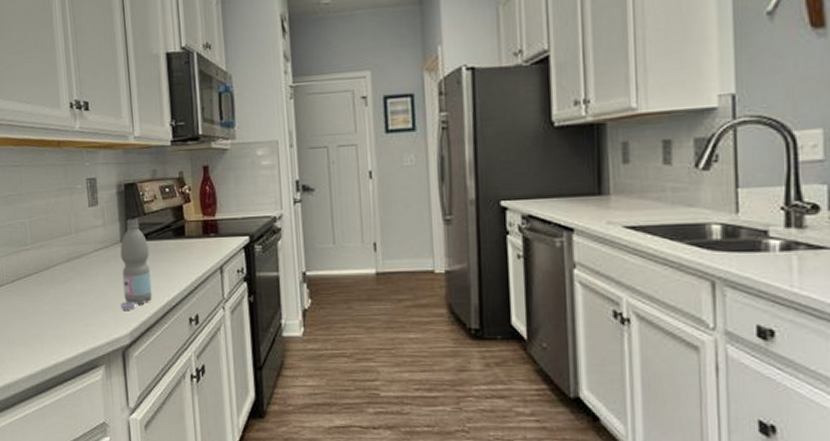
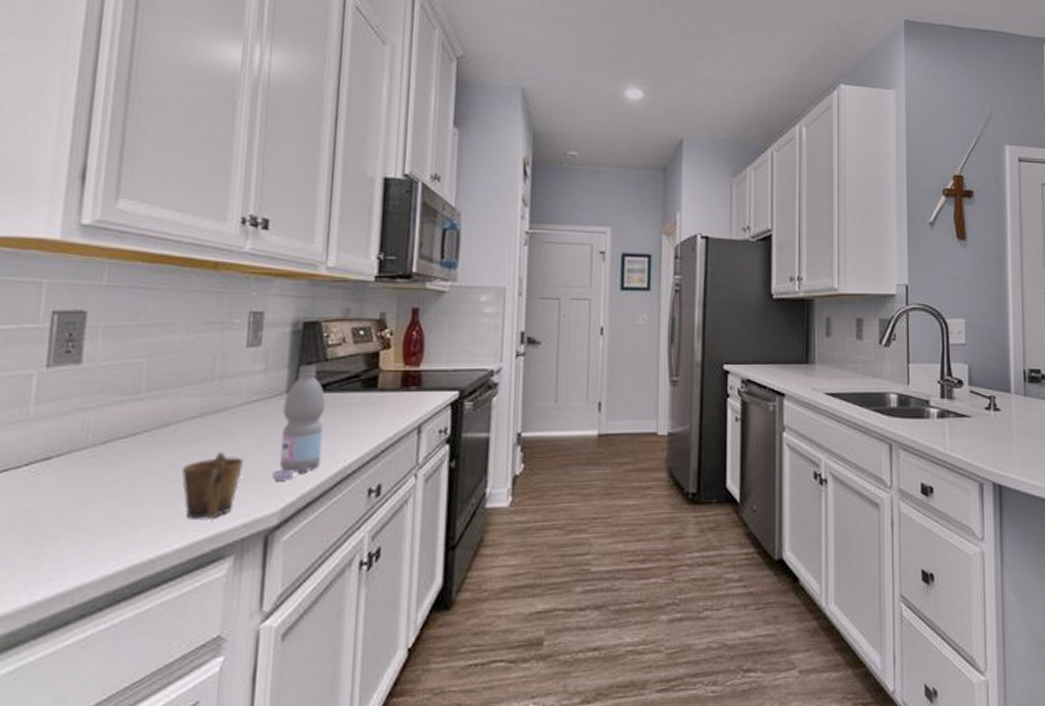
mug: none [63,288,100,339] -> present [182,452,243,520]

